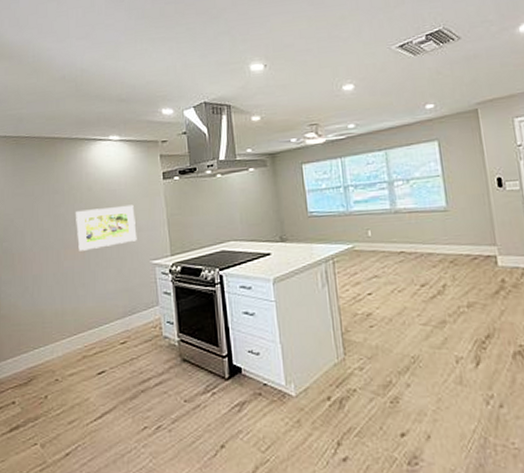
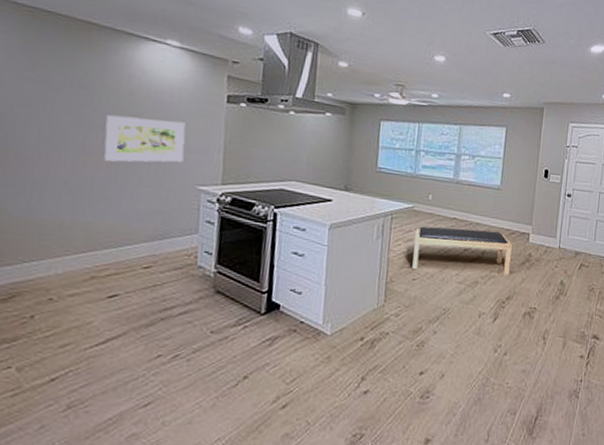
bench: none [360,259,482,316] -> present [412,226,512,275]

